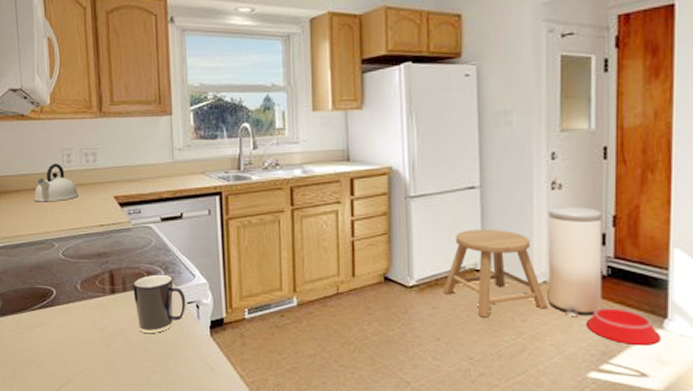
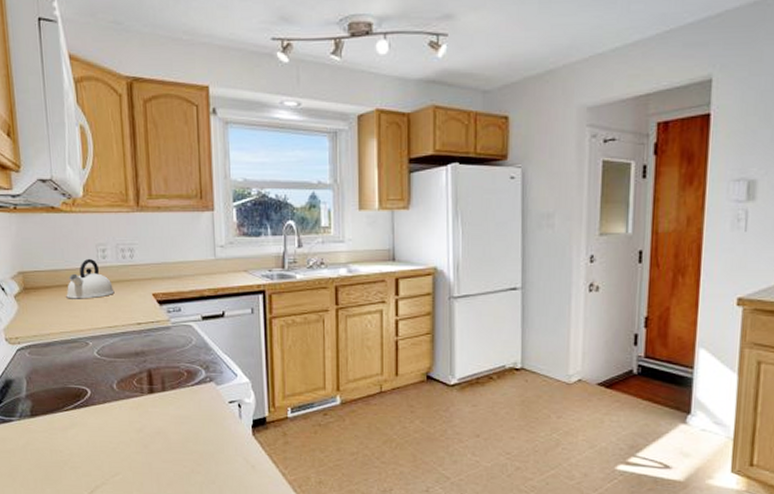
mug: present [132,274,186,334] -> none [172,373,228,434]
stool: present [443,229,547,318] -> none [483,330,581,415]
pedal bin: present [548,205,603,317] -> none [583,307,635,414]
pet bowl: present [587,308,661,345] -> none [617,404,684,439]

